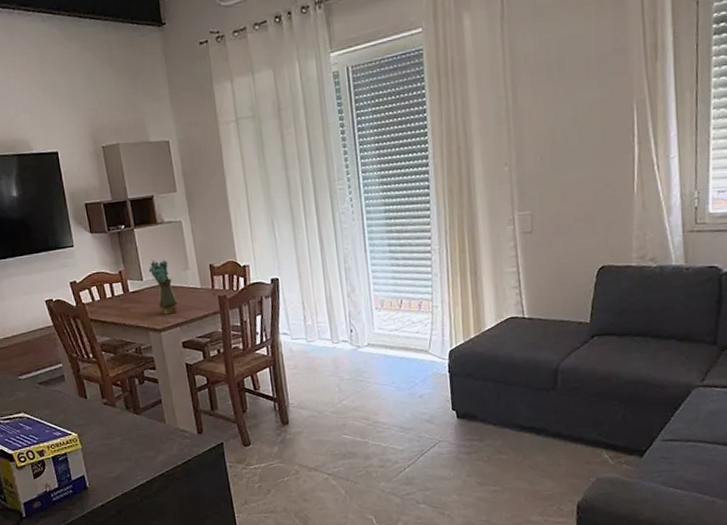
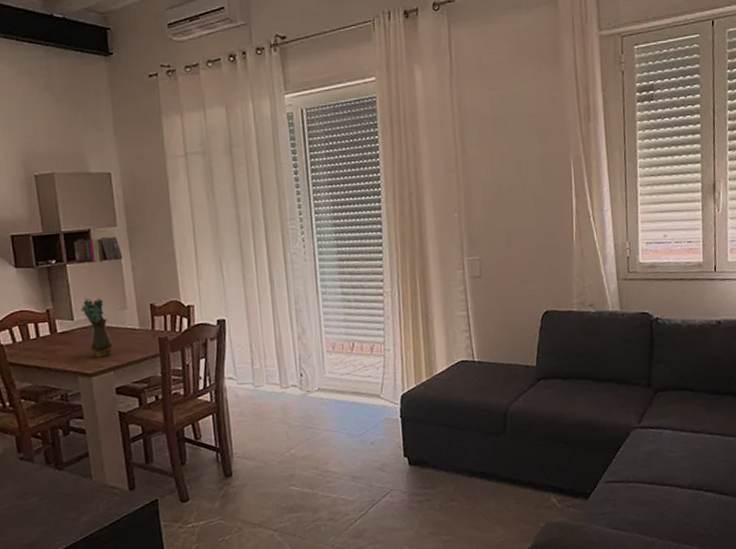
books: none [138,201,184,228] -> present [73,236,123,264]

